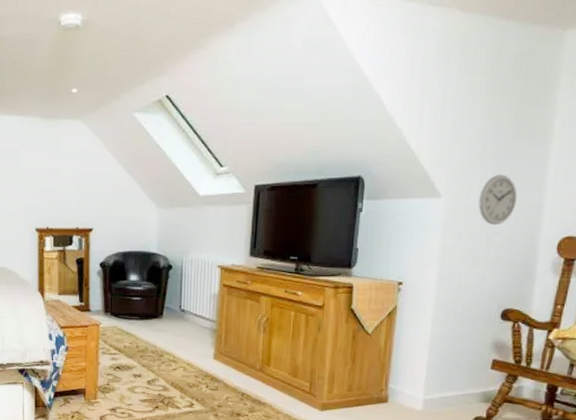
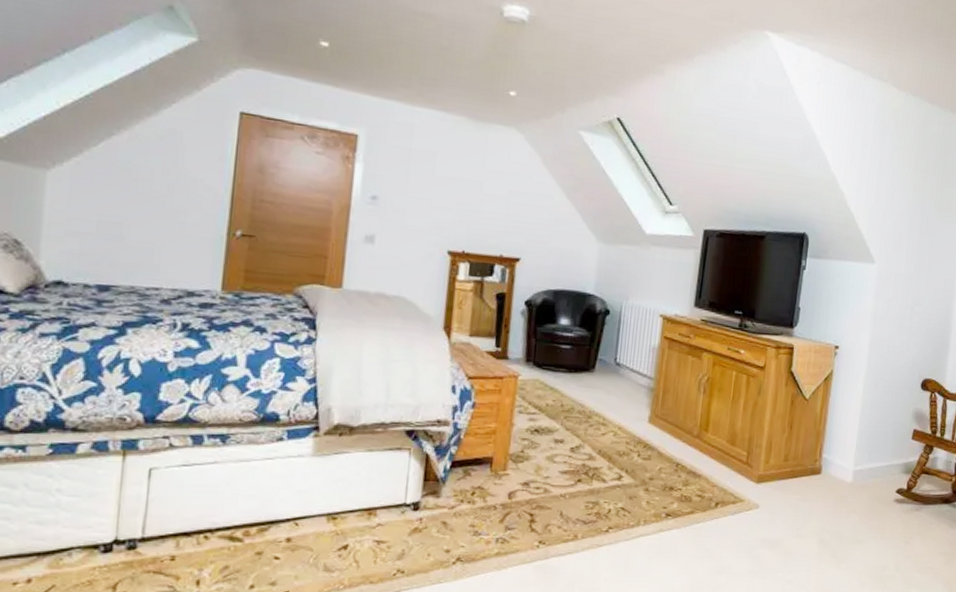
wall clock: present [477,174,518,225] -> none [905,247,937,295]

